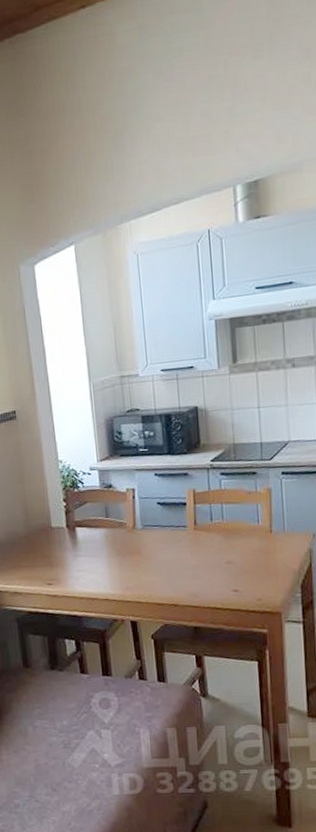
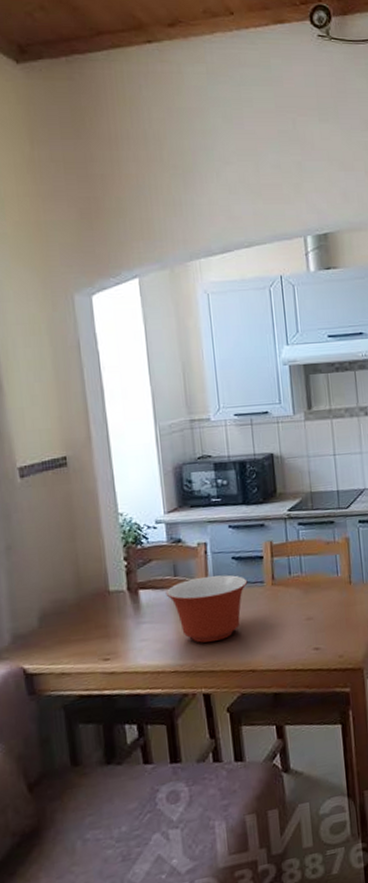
mixing bowl: none [98,518,172,577] -> present [165,575,248,643]

